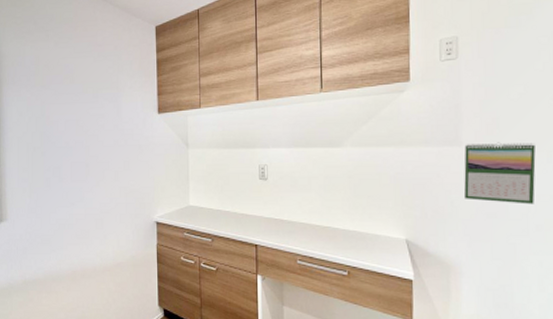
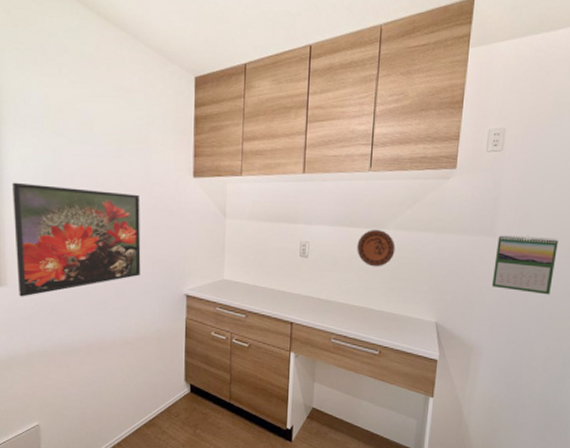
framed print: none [12,131,116,230] -> present [12,182,141,297]
decorative plate: none [315,148,355,185] -> present [357,230,396,267]

